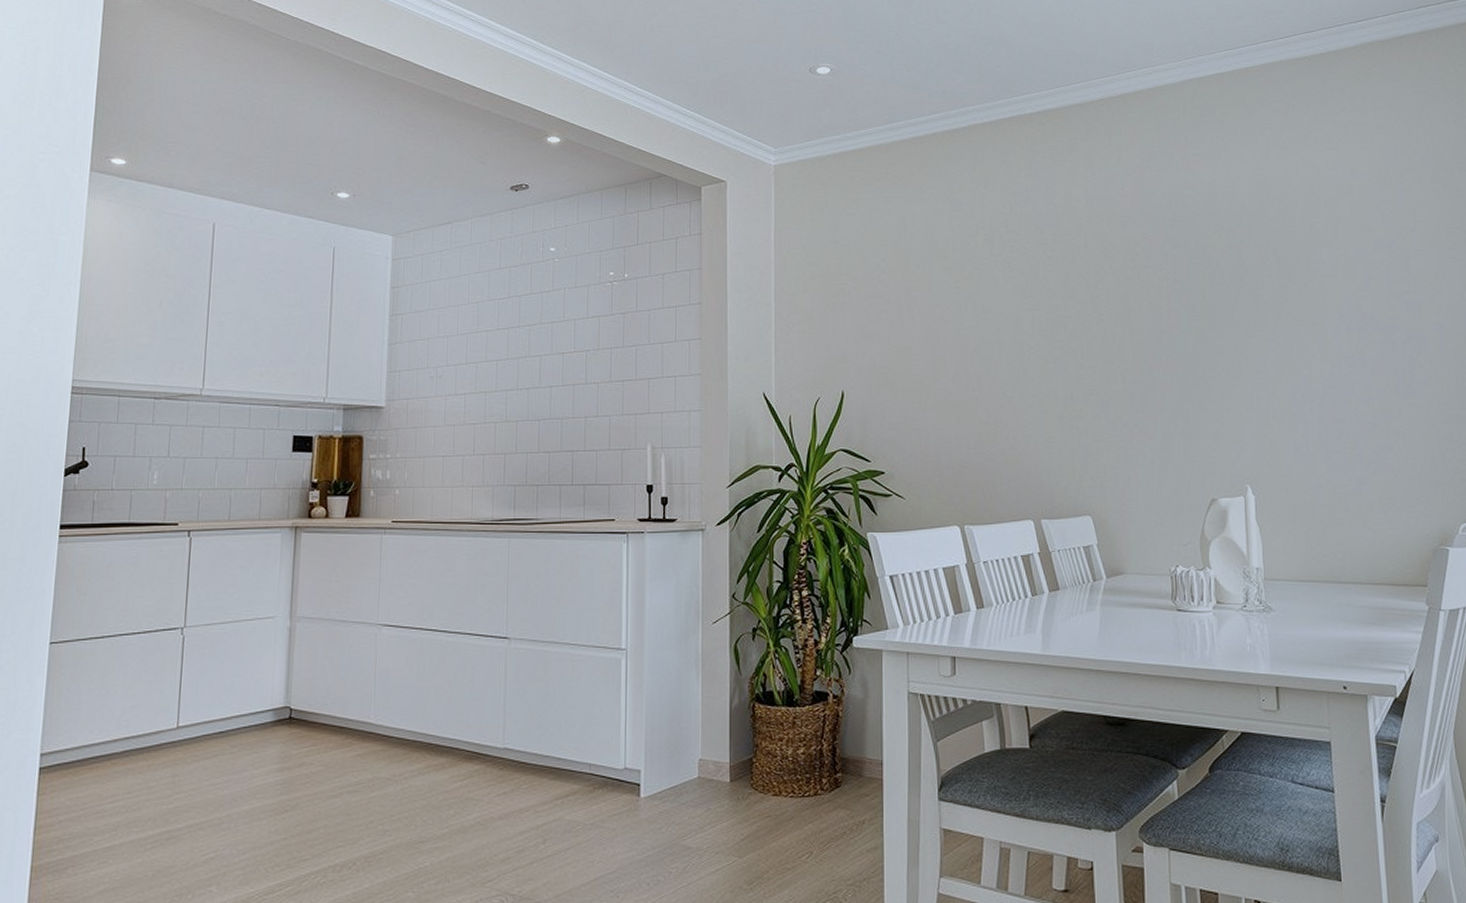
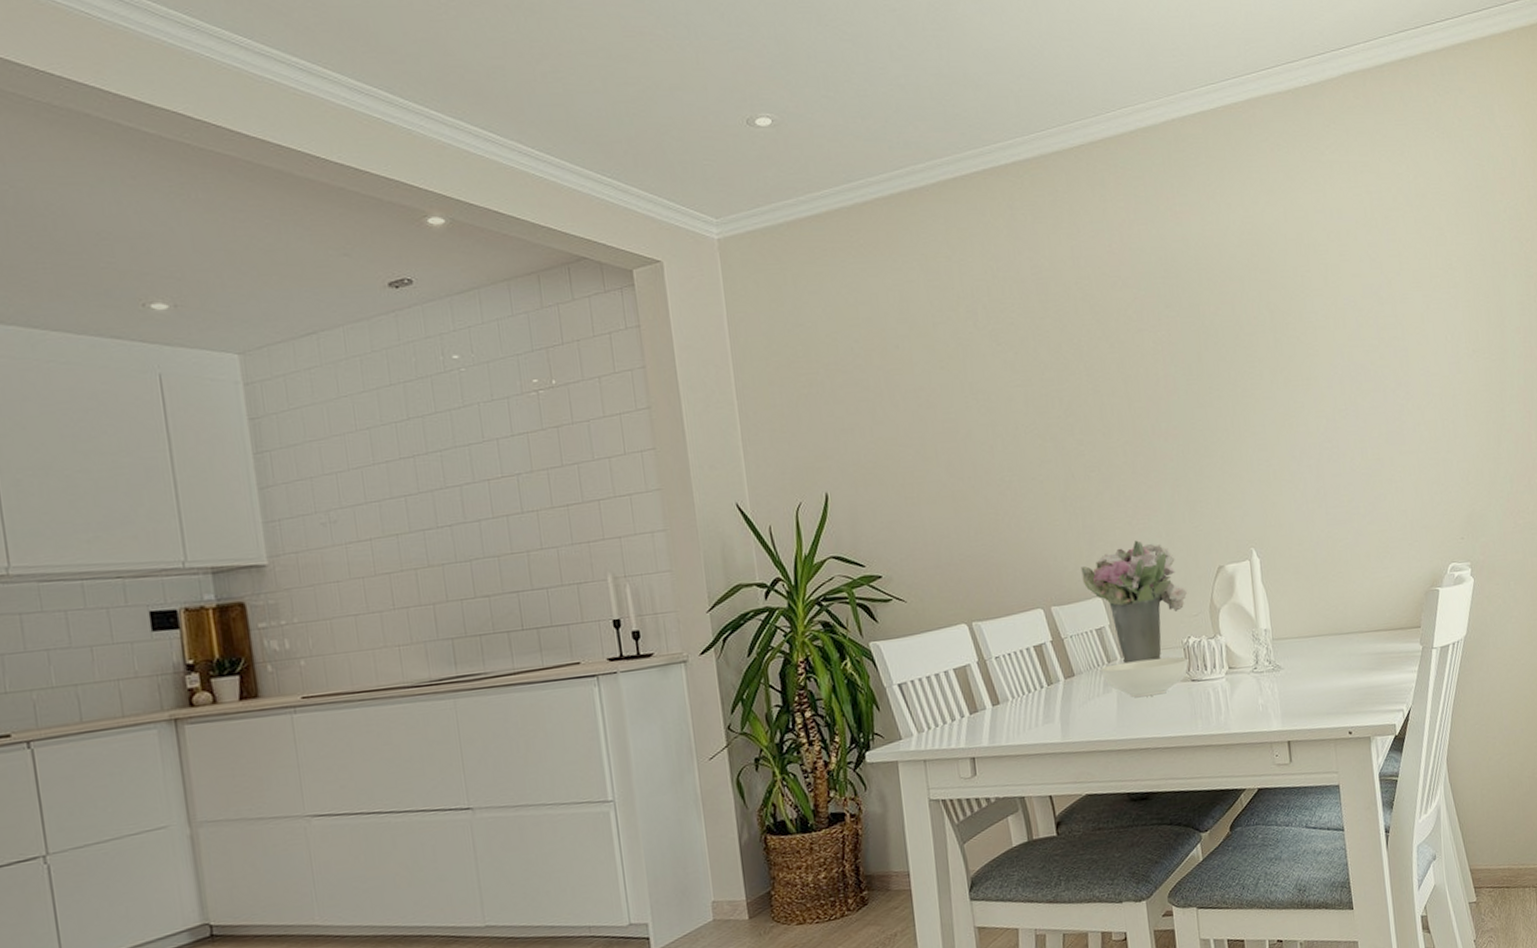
flower bouquet: none [1073,465,1179,585] -> present [1081,540,1188,664]
bowl: none [1086,583,1176,620] -> present [1101,657,1189,698]

